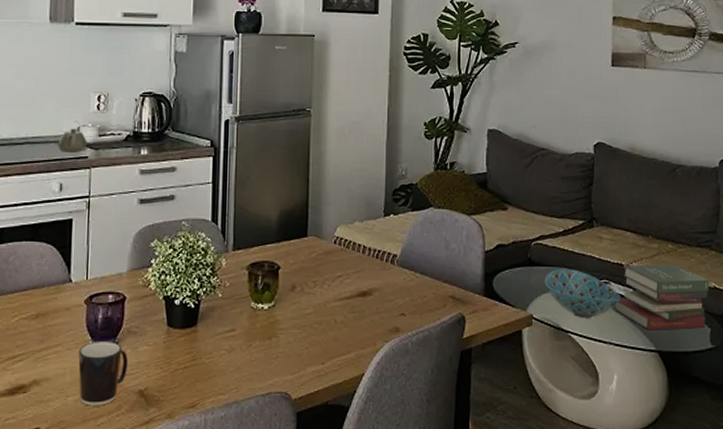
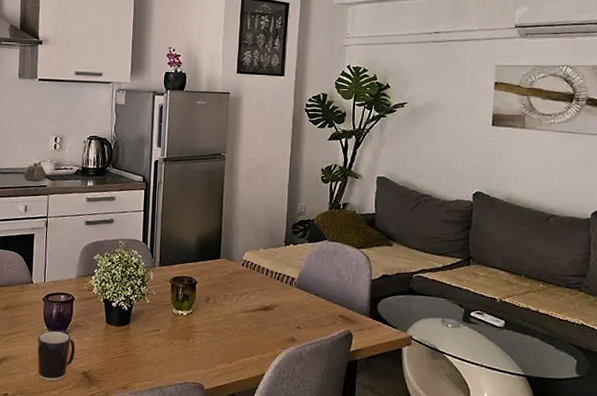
bowl: present [544,269,622,318] -> none [423,299,494,343]
books: present [615,264,710,330] -> none [488,300,578,360]

